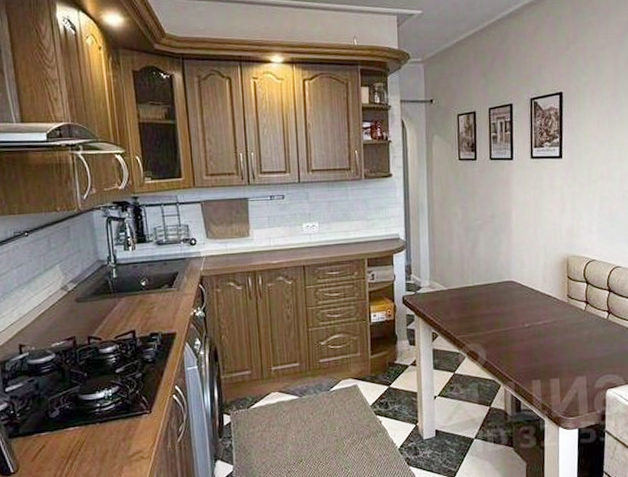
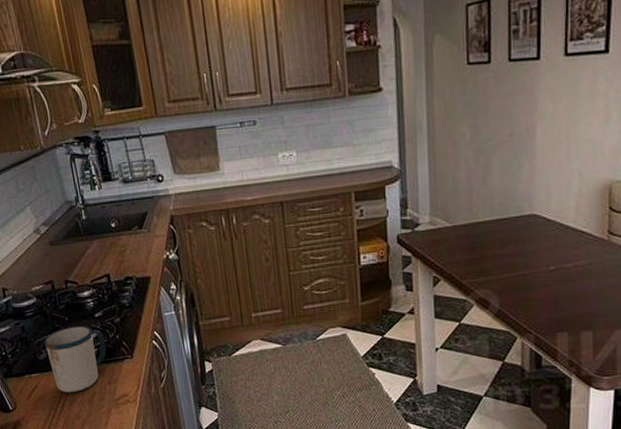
mug: none [58,381,124,452] -> present [44,325,106,393]

